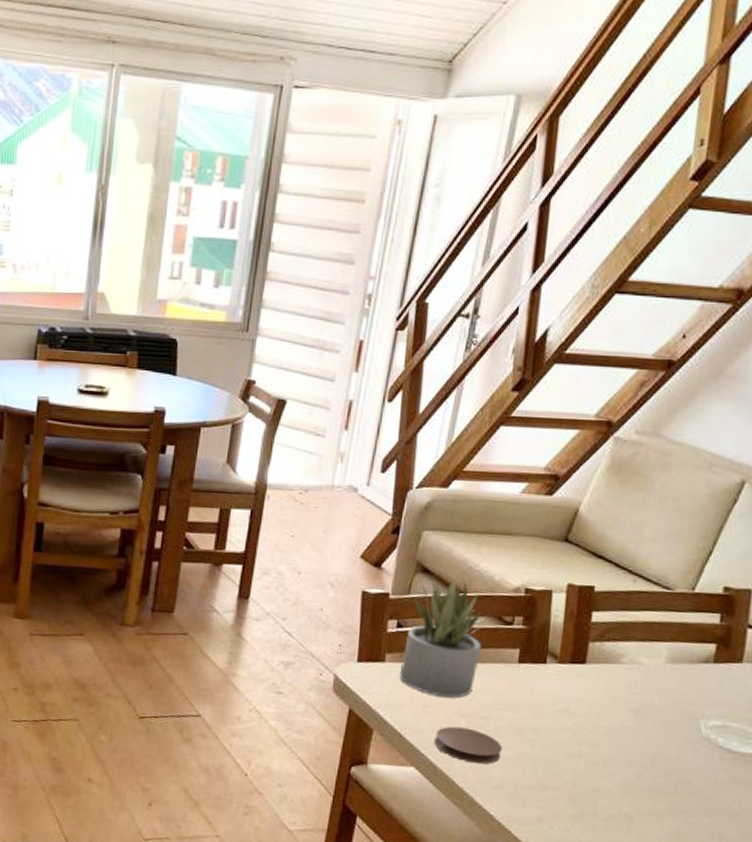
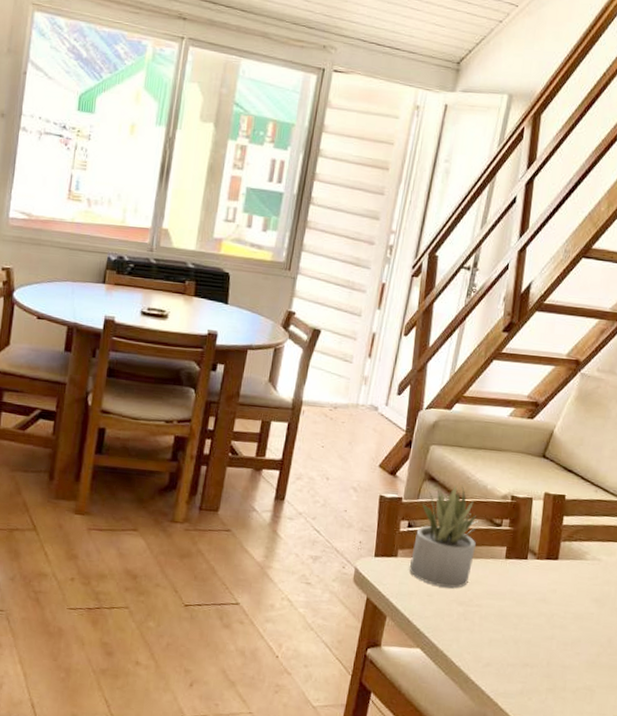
coaster: present [435,726,502,764] -> none [437,612,491,646]

